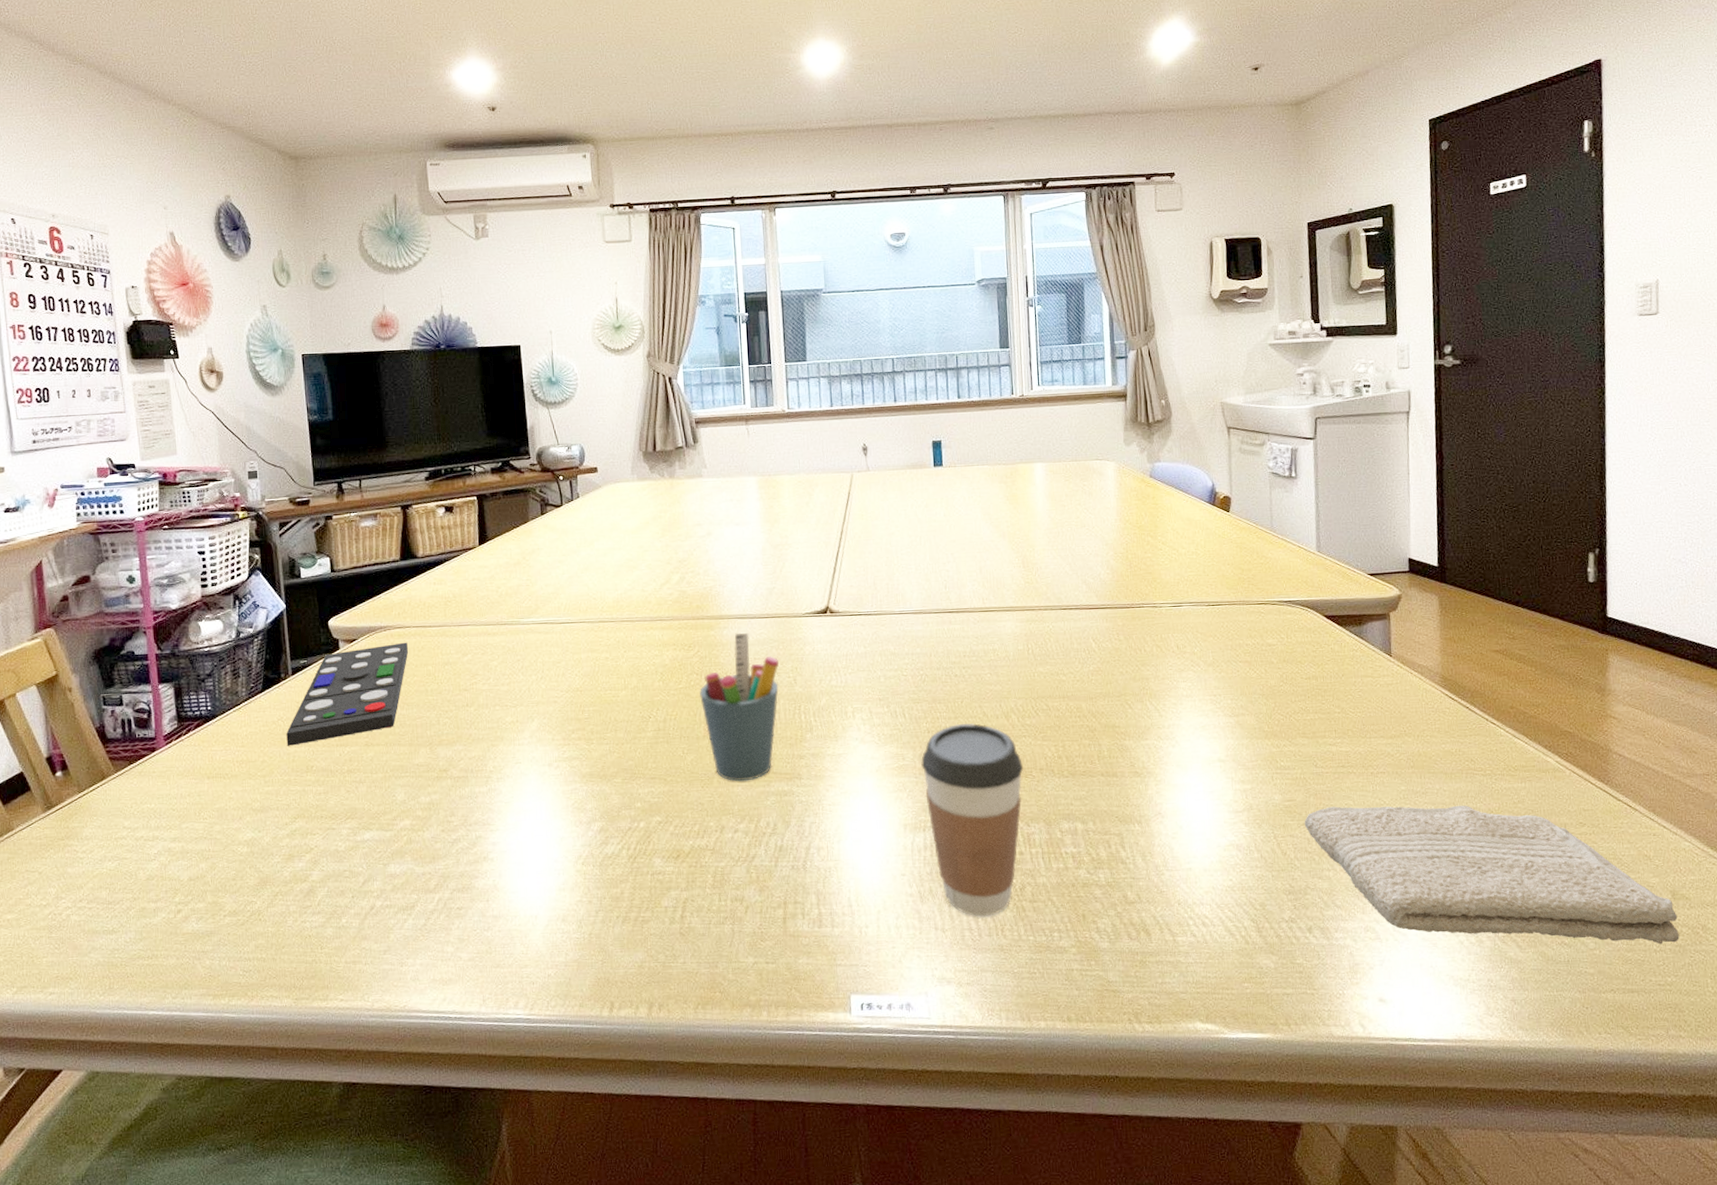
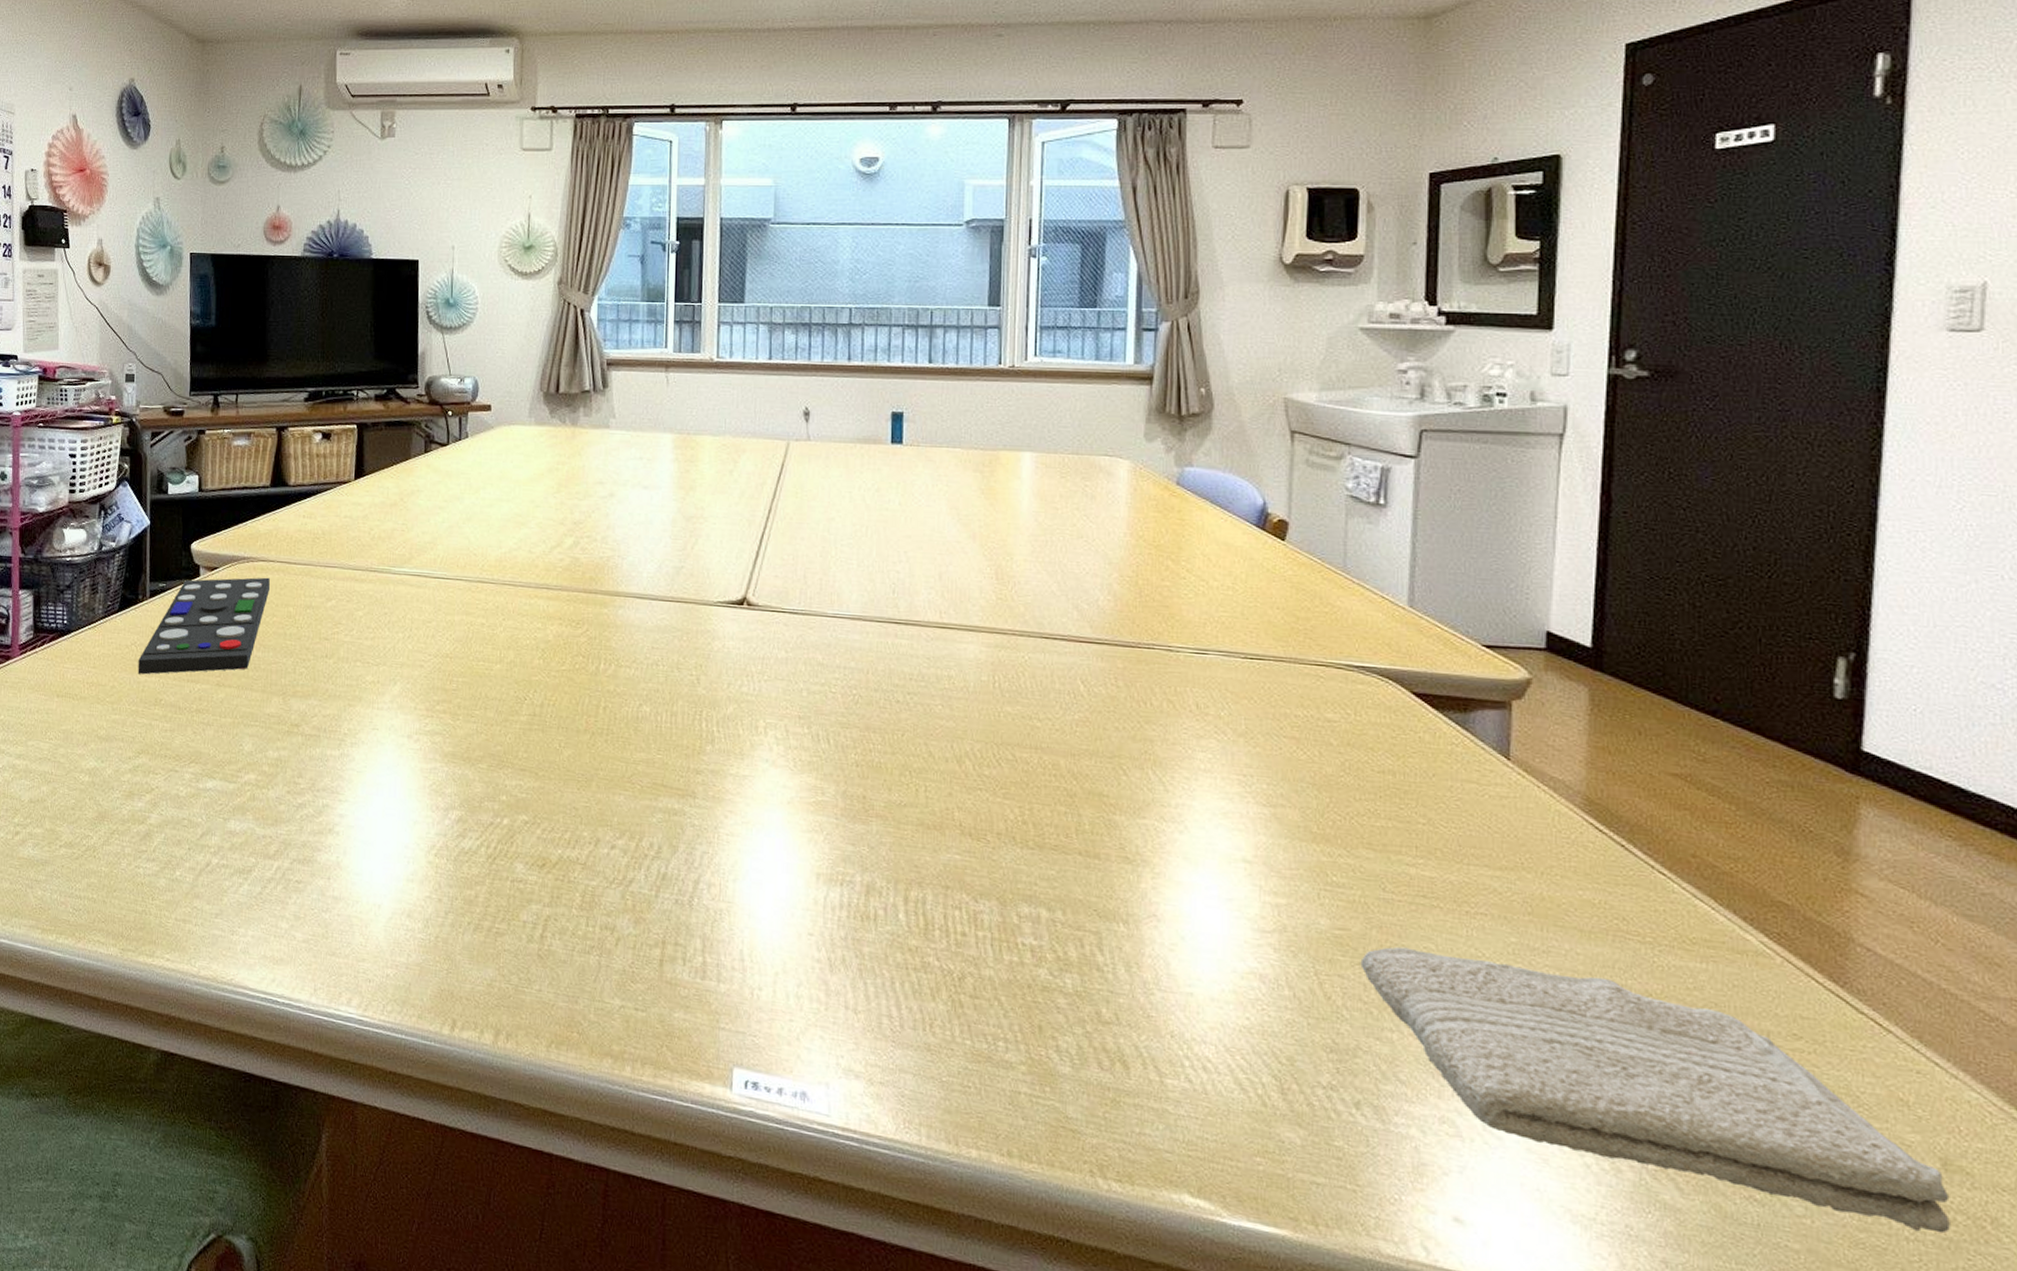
pen holder: present [700,632,780,782] -> none [585,614,681,791]
coffee cup: present [921,723,1024,918] -> none [845,761,976,1006]

